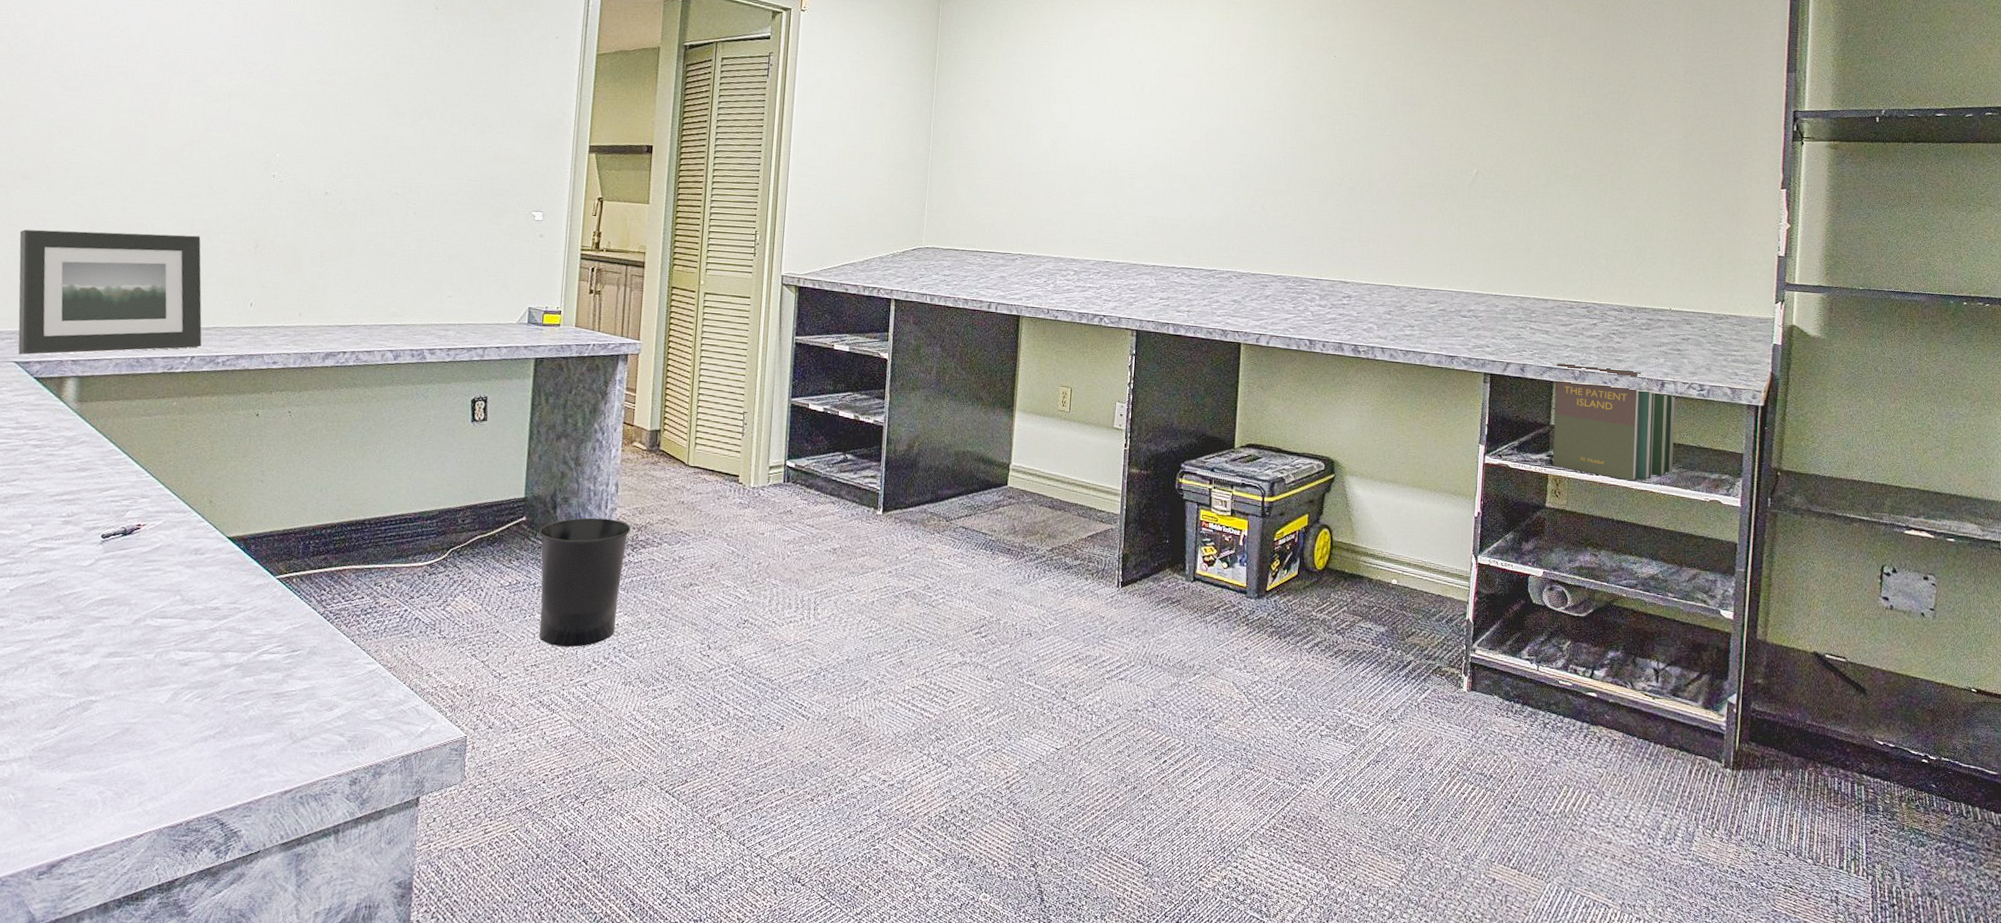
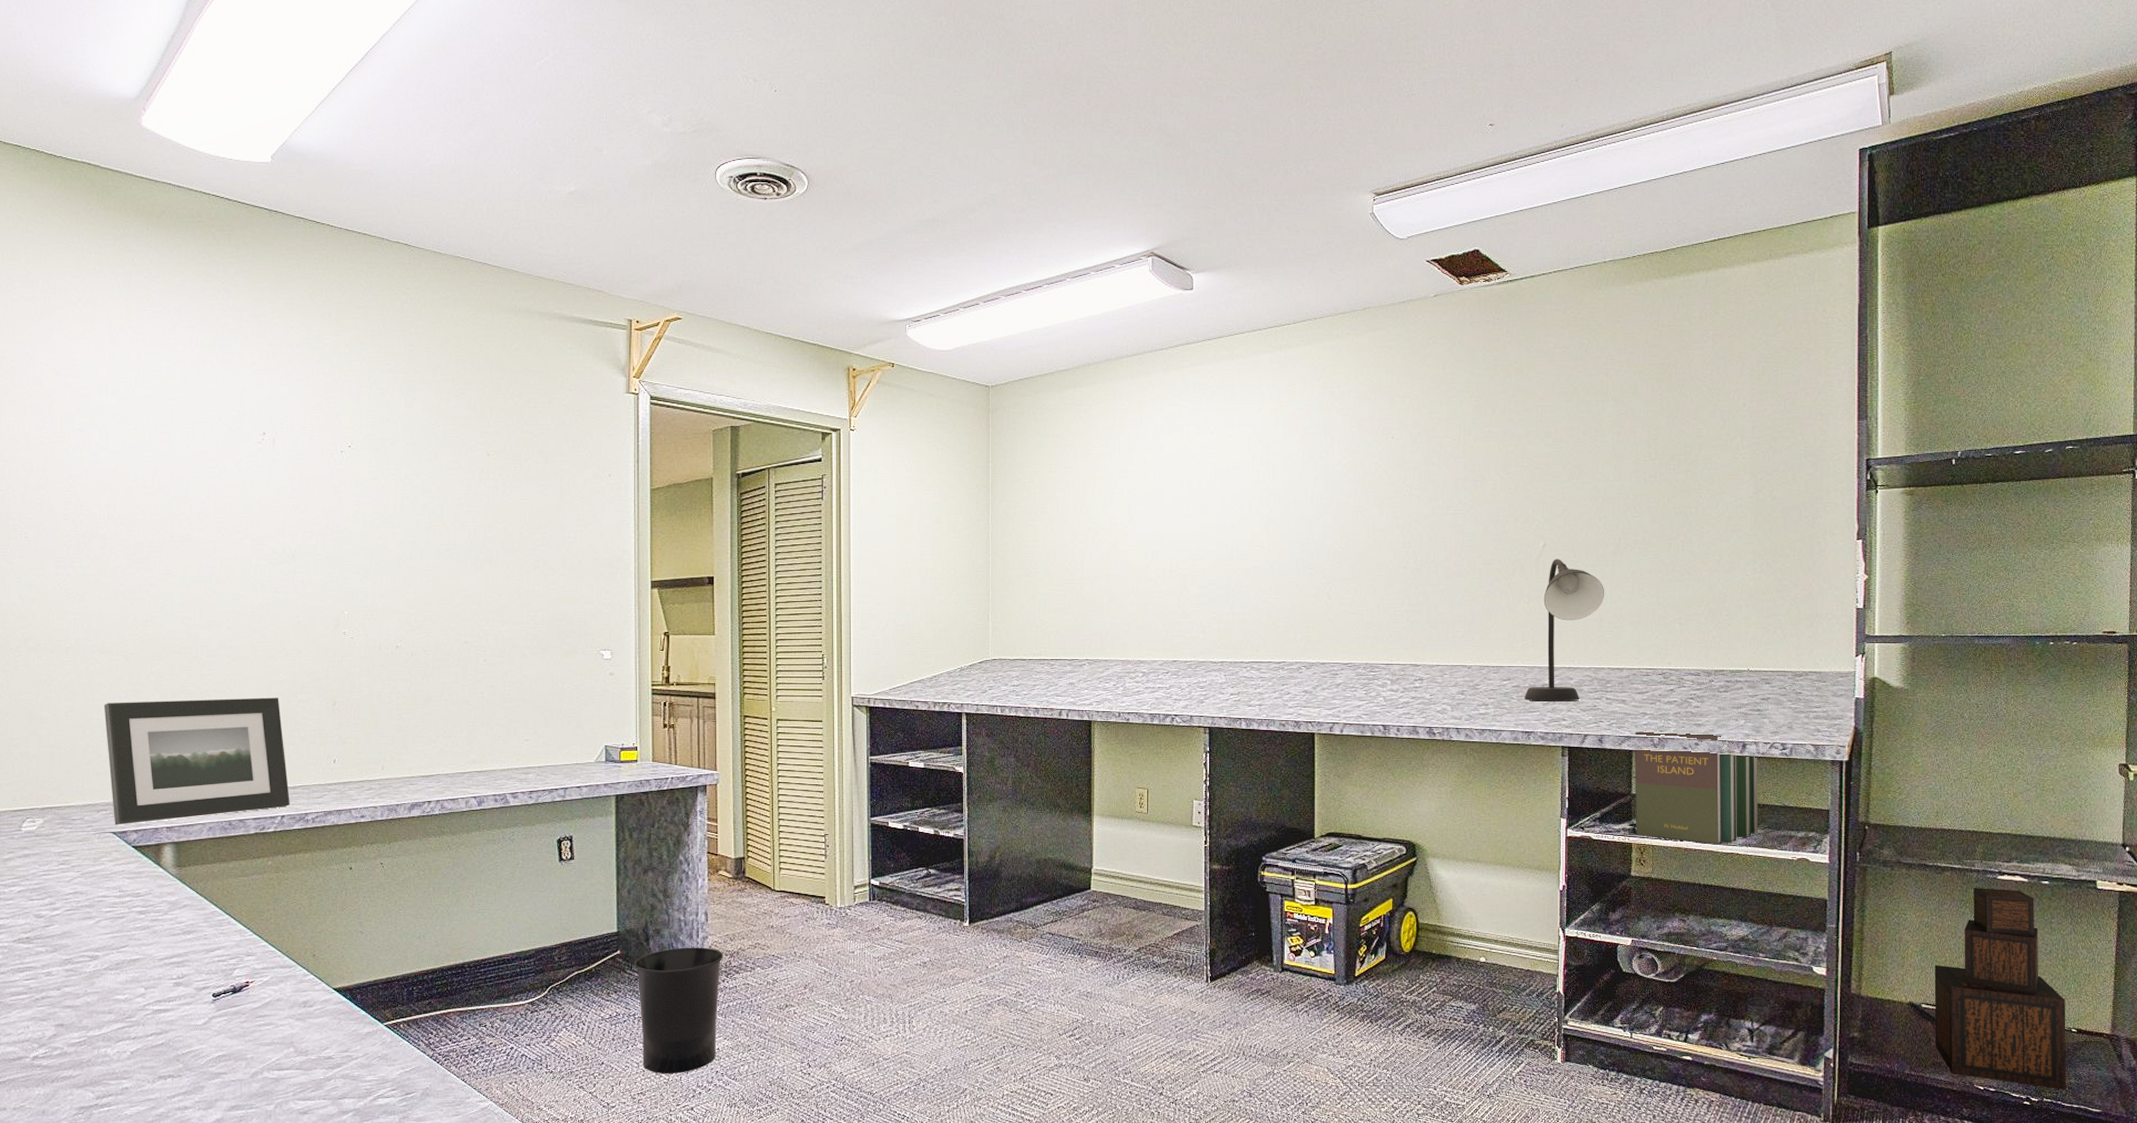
desk lamp: none [1450,187,1534,329] -> present [1524,559,1604,701]
storage boxes: none [1837,541,1966,750] -> present [1934,888,2067,1089]

